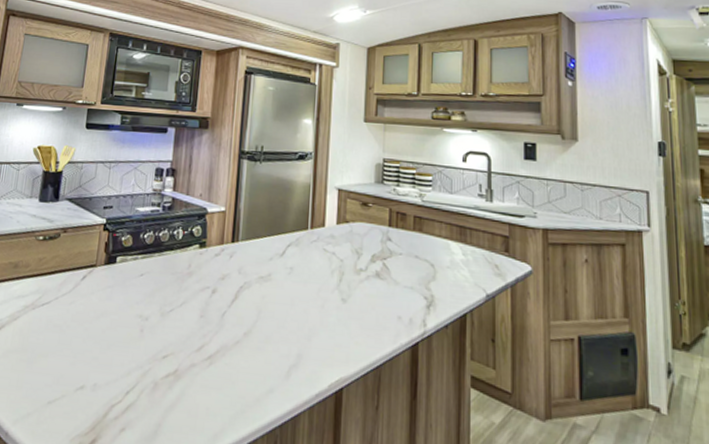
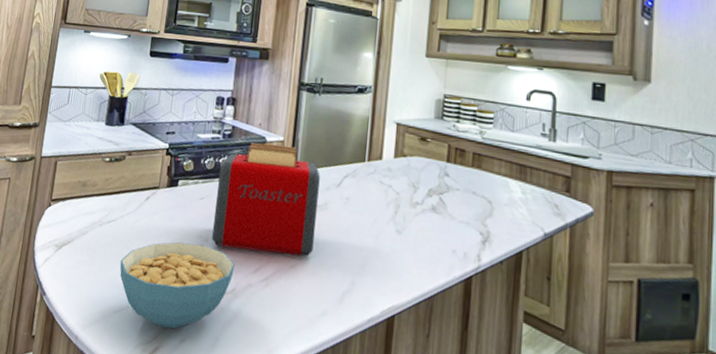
cereal bowl: none [54,322,178,418] -> present [119,242,236,329]
toaster: none [153,214,263,331] -> present [212,142,320,256]

